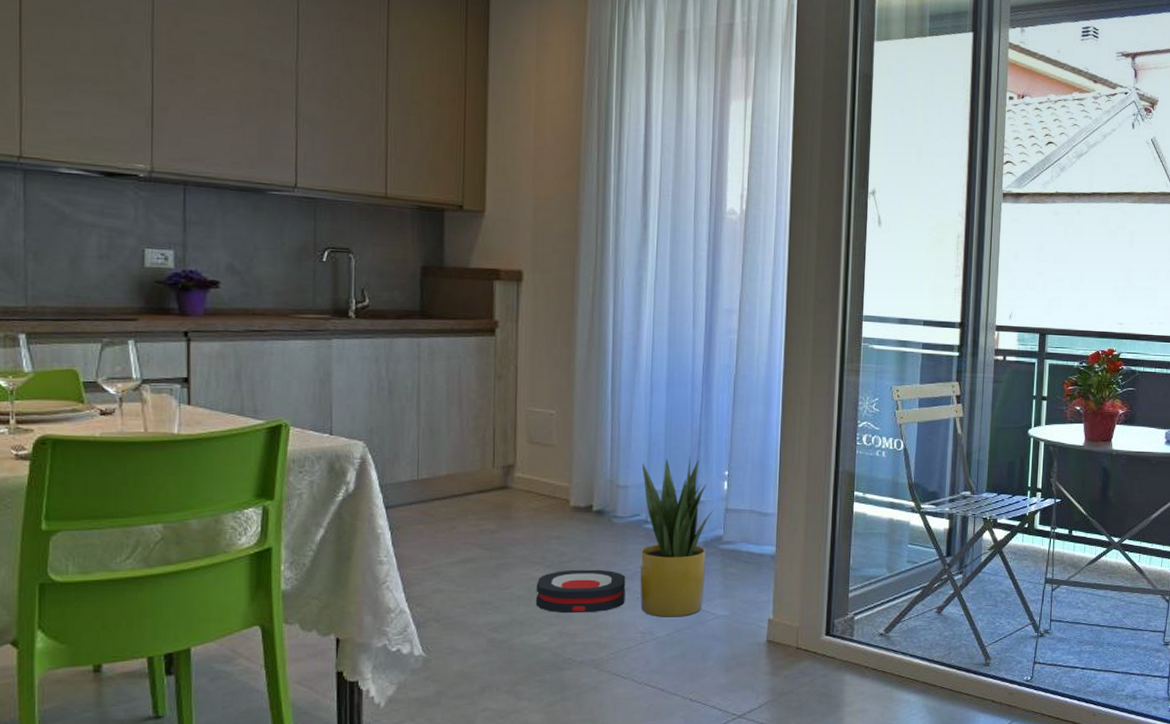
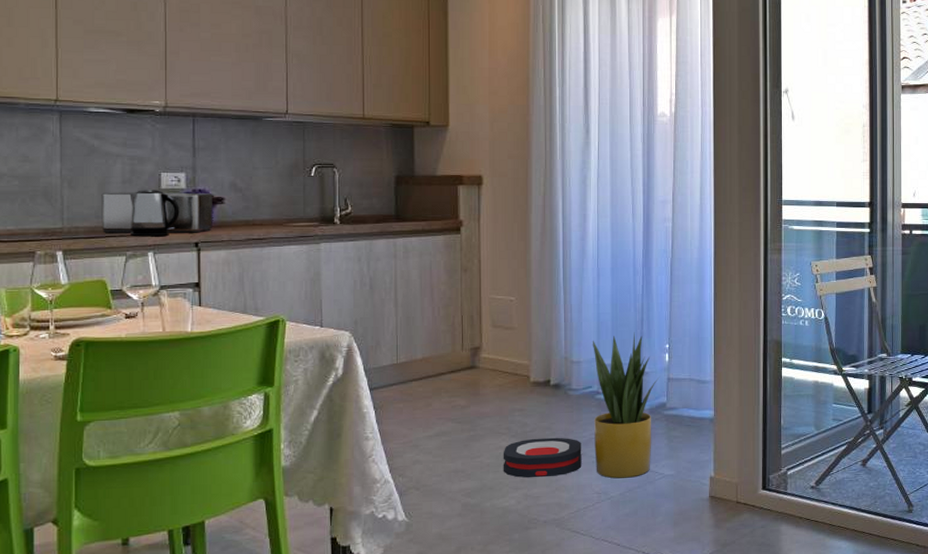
toaster: none [73,268,206,322] -> present [101,192,212,234]
kettle: none [107,267,167,324] -> present [129,190,180,238]

